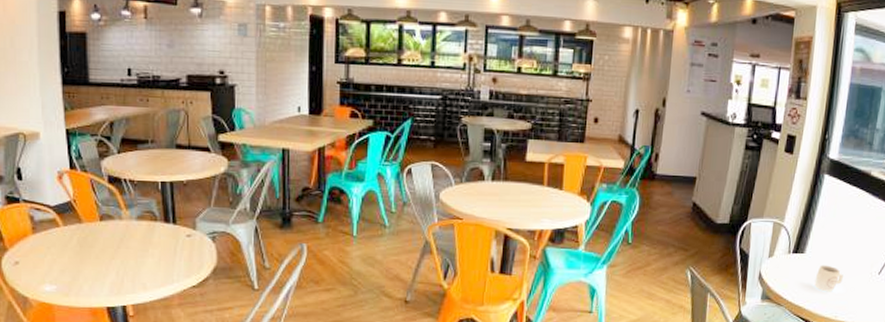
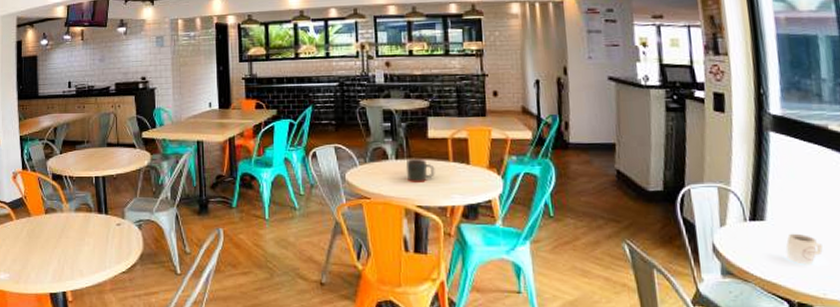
mug: none [500,181,529,207] -> present [405,159,435,184]

